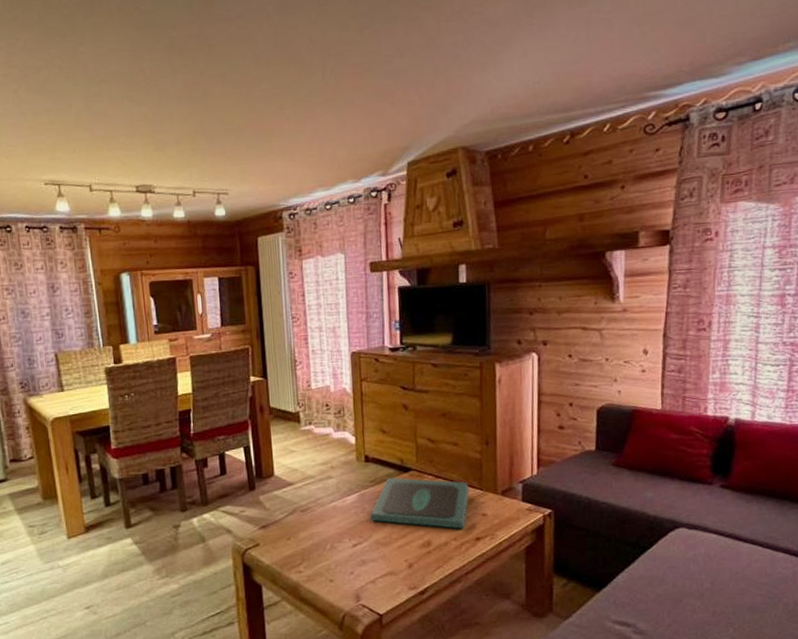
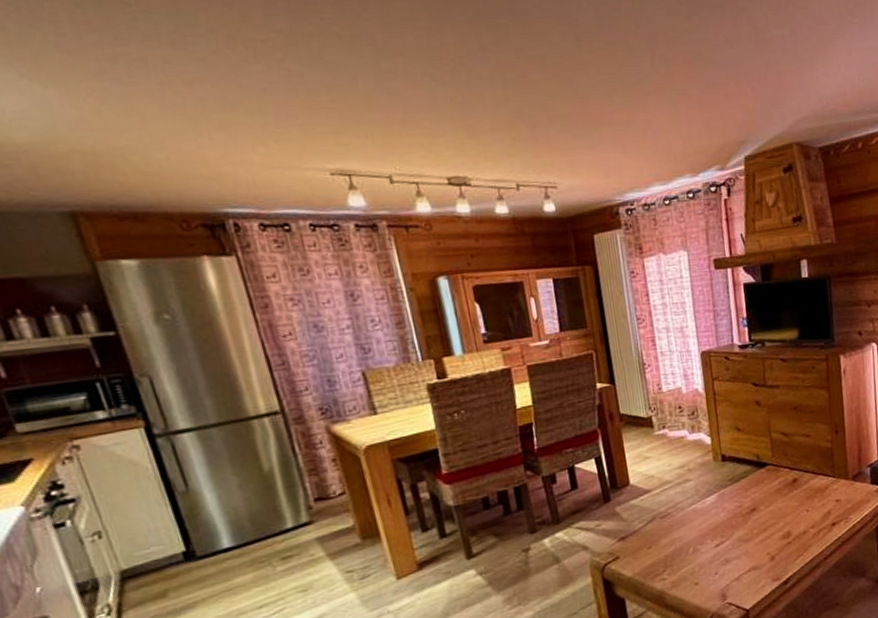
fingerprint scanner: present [369,477,469,529] -> none [730,471,823,520]

